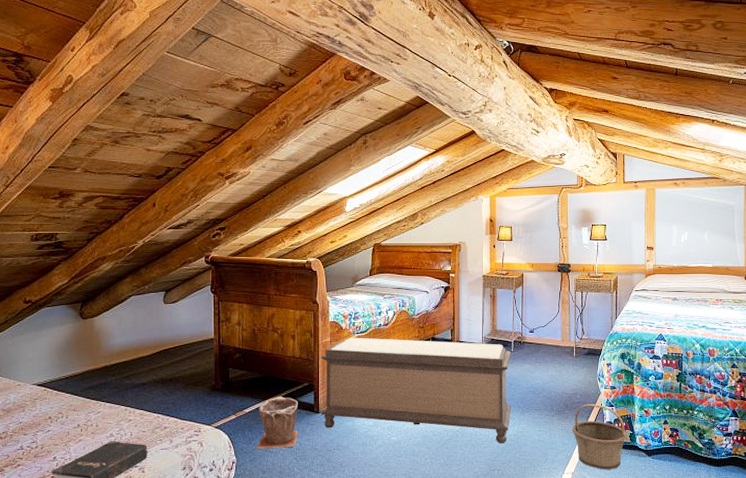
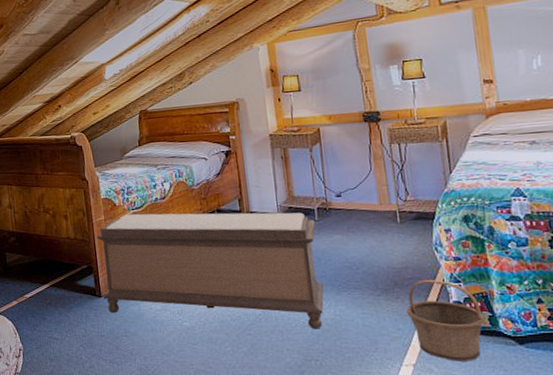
plant pot: present [257,396,299,450] -> none [39,280,83,336]

